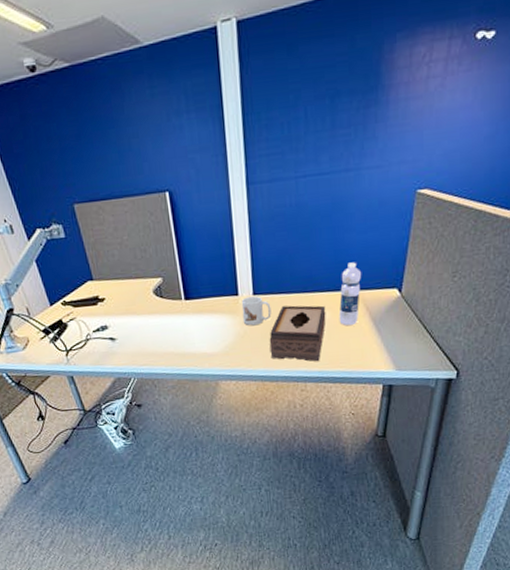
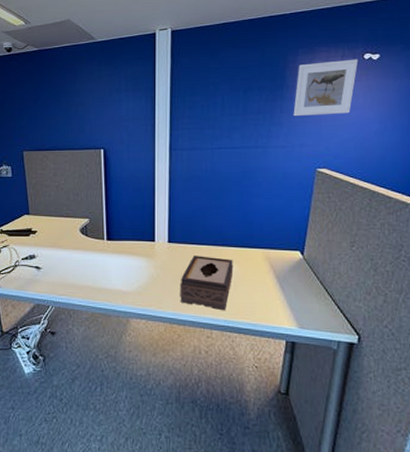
mug: present [241,296,272,326] -> none [157,244,183,270]
water bottle: present [339,262,362,326] -> none [245,223,268,281]
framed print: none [390,39,469,127] -> present [293,59,359,117]

